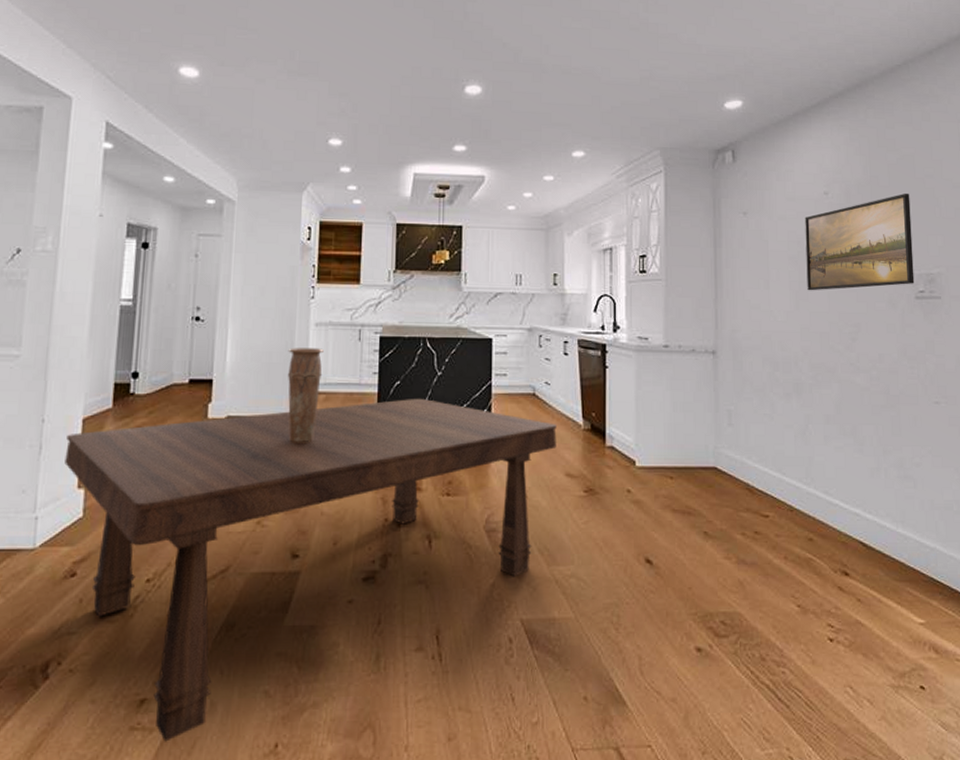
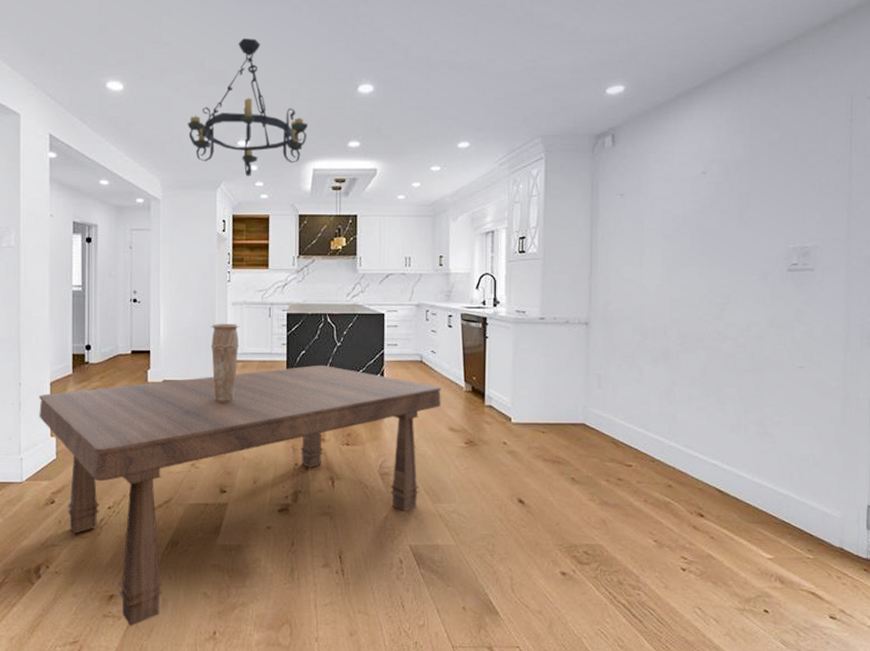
chandelier: none [271,29,410,179] -> present [187,38,309,176]
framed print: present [805,194,915,291] -> none [680,170,790,266]

